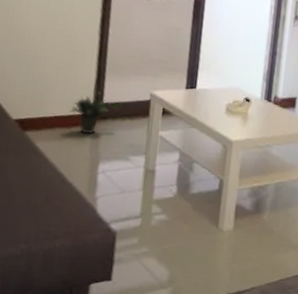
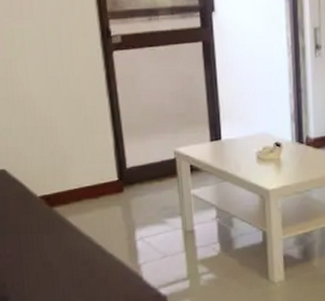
potted plant: present [70,89,122,135] -> none [94,154,146,202]

